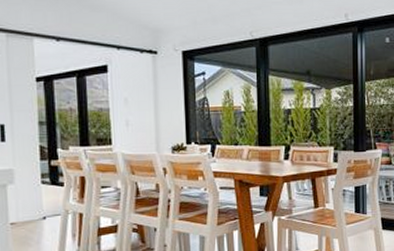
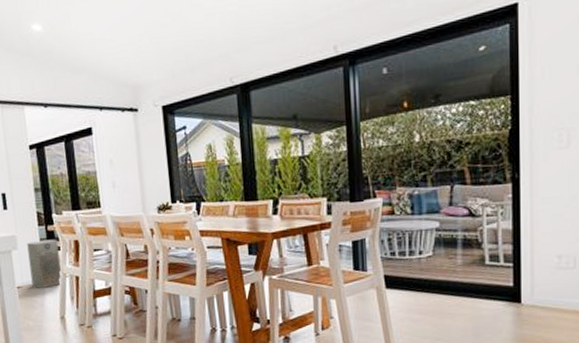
air purifier: none [26,174,66,225] -> present [27,239,64,288]

